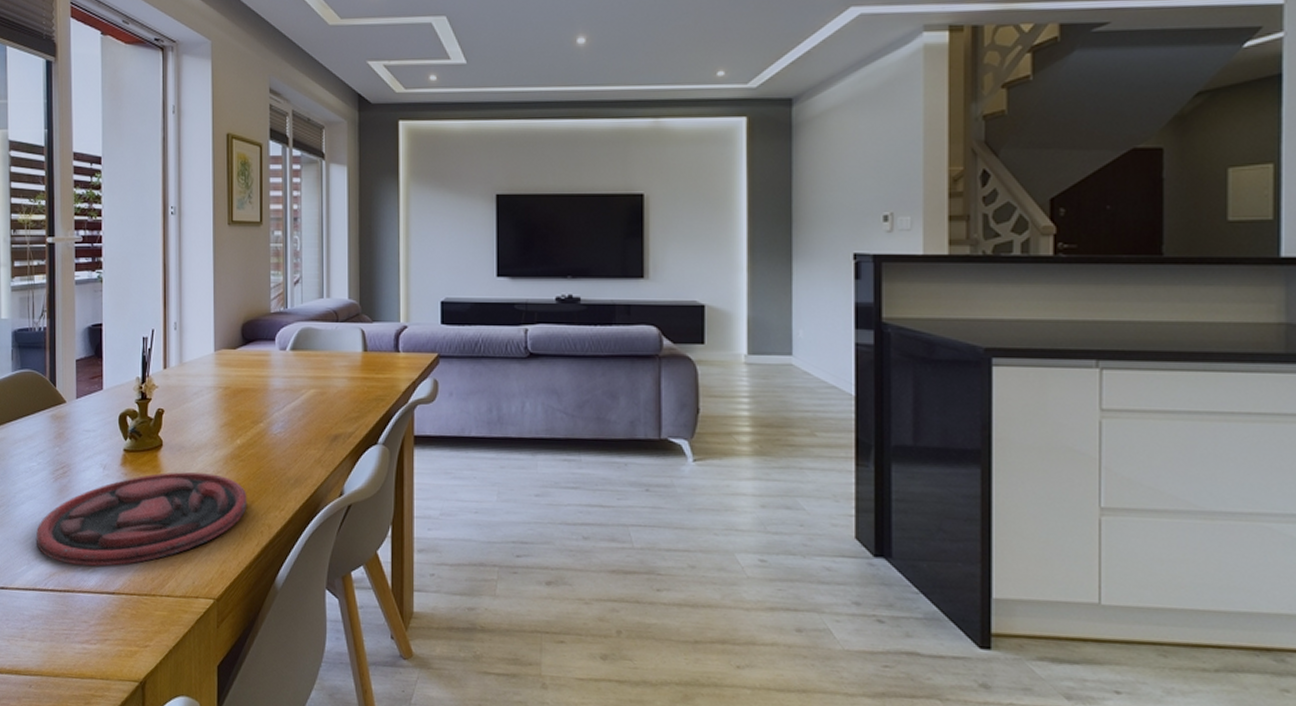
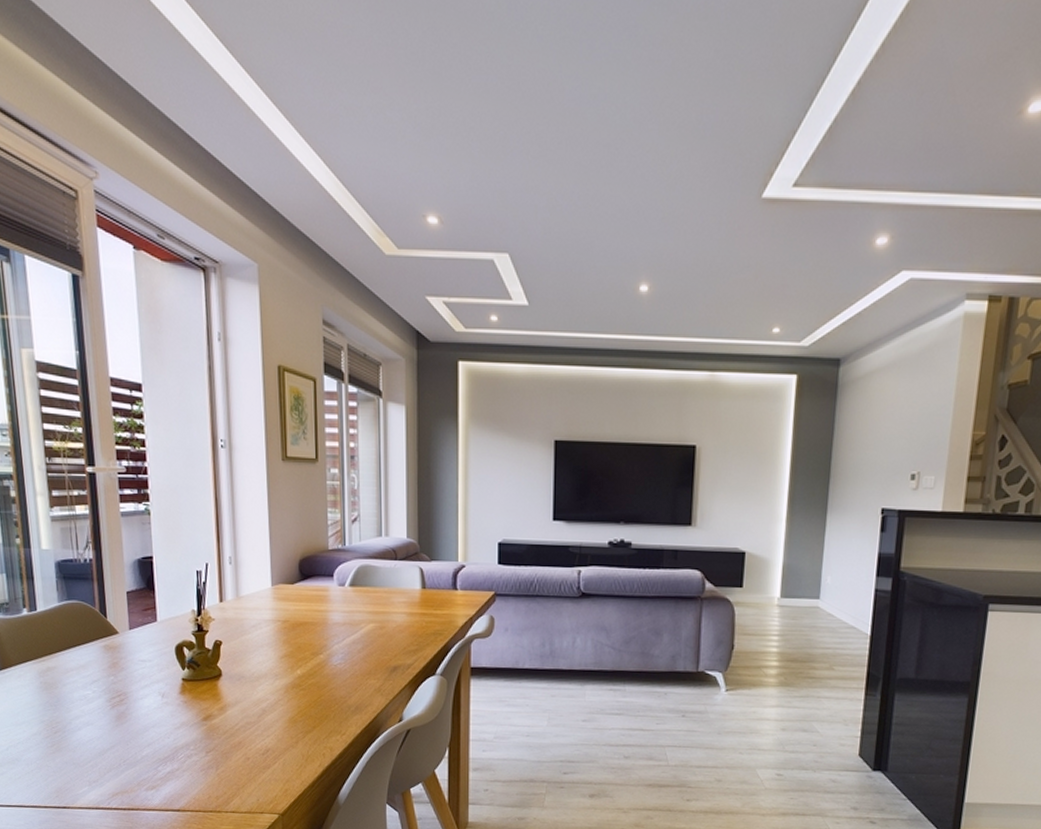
plate: present [36,472,247,567] -> none [96,700,309,787]

